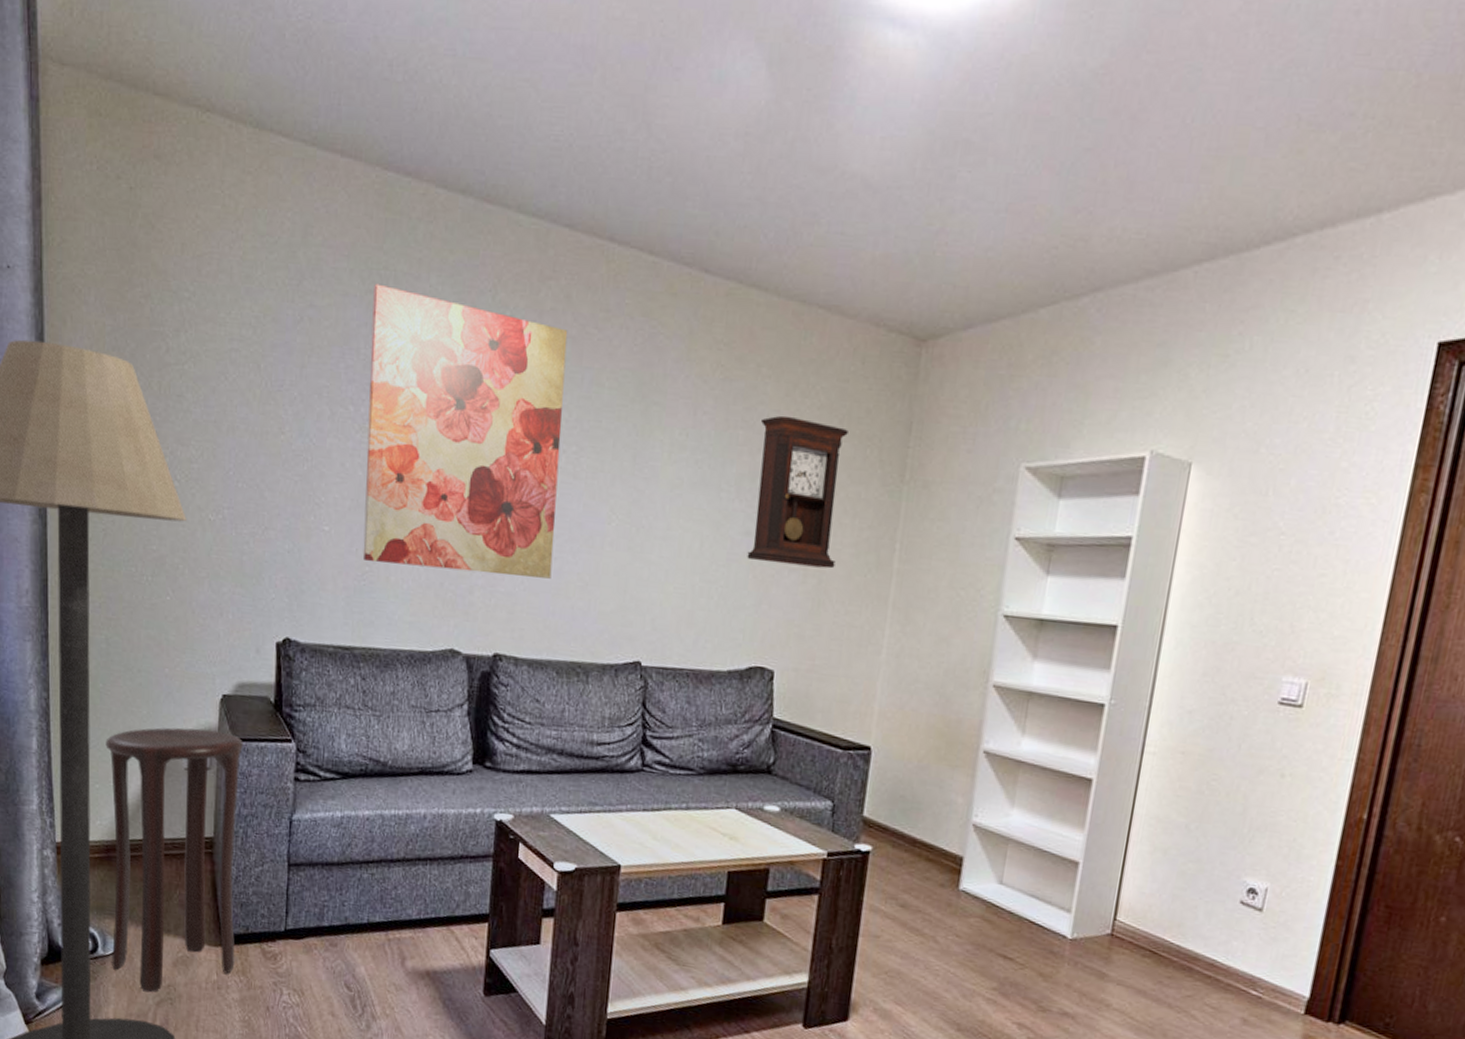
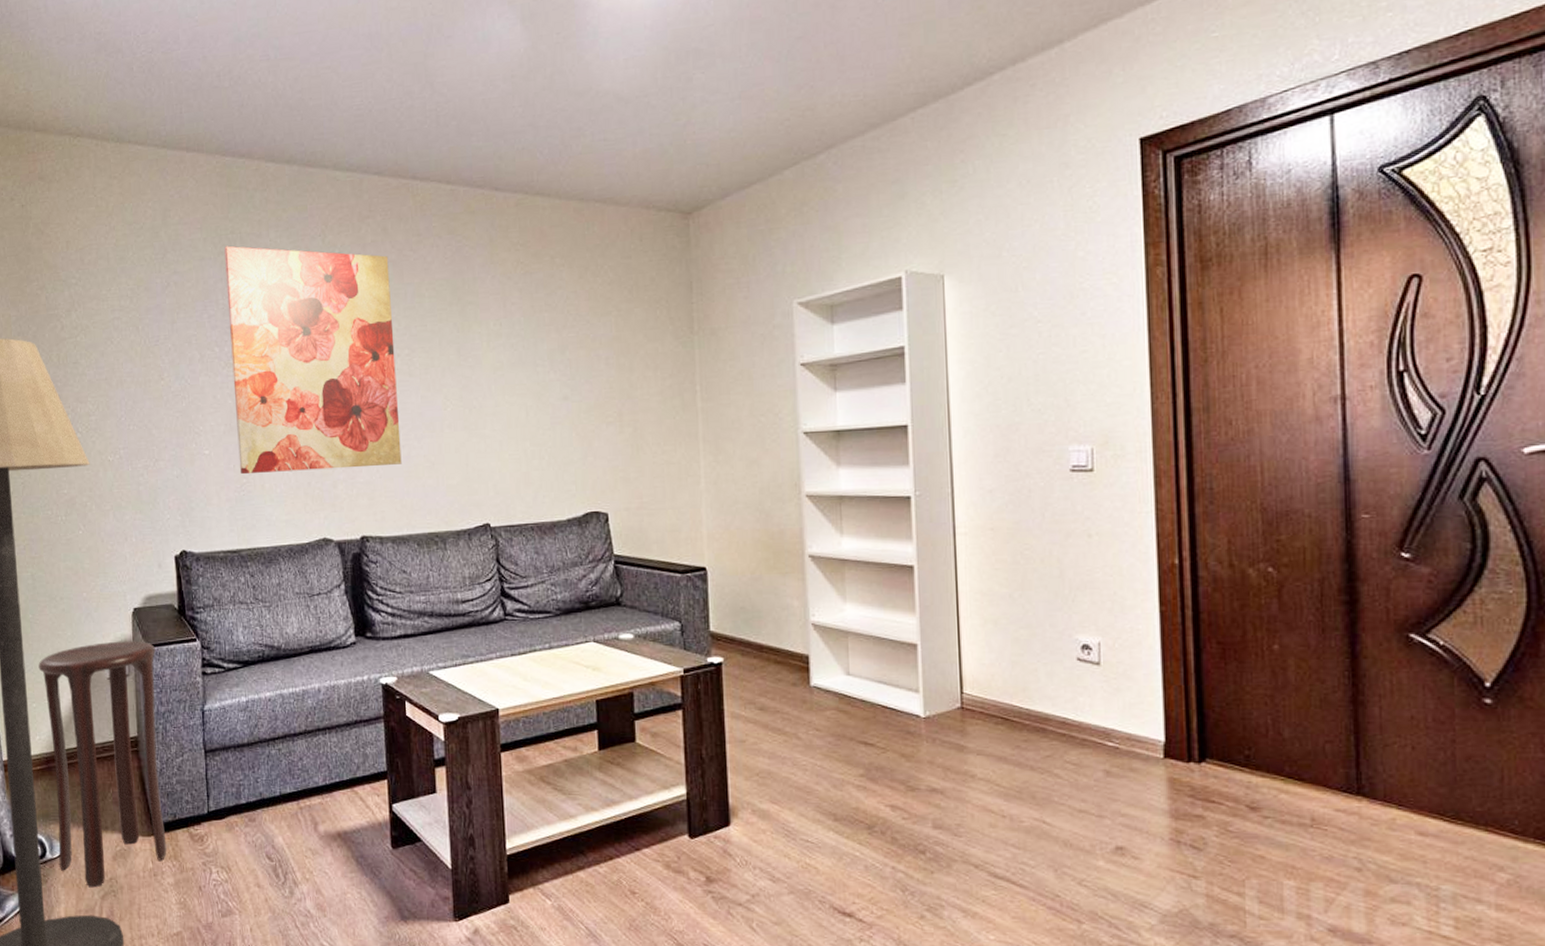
pendulum clock: present [747,415,848,569] -> none [562,294,646,421]

